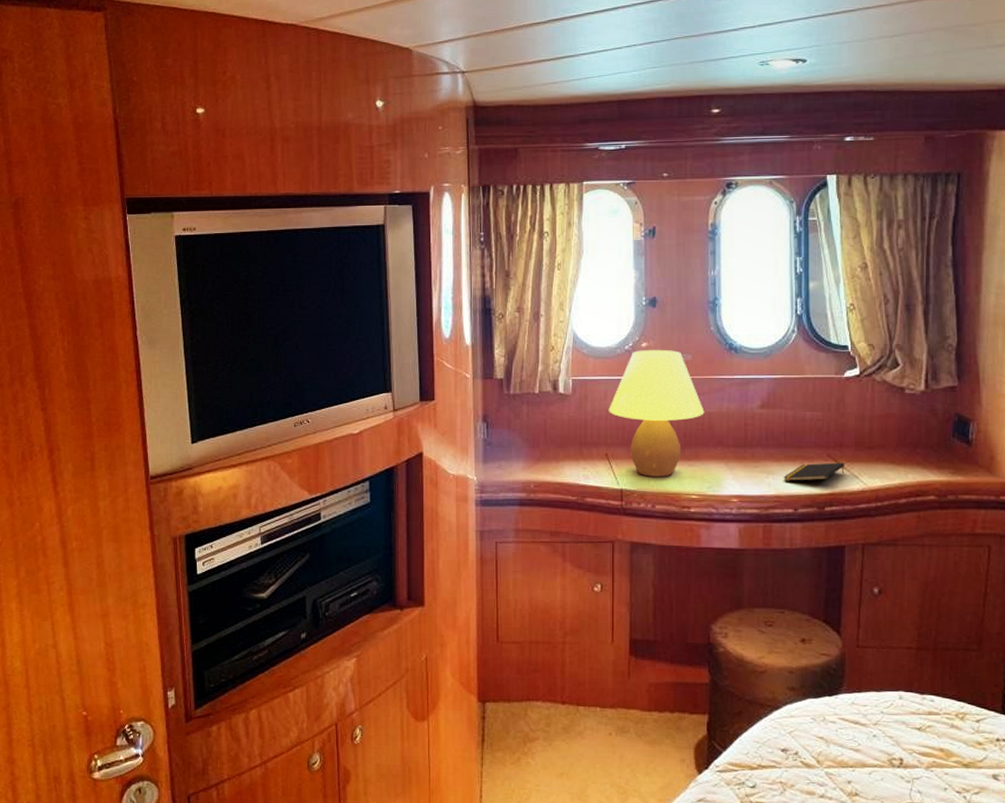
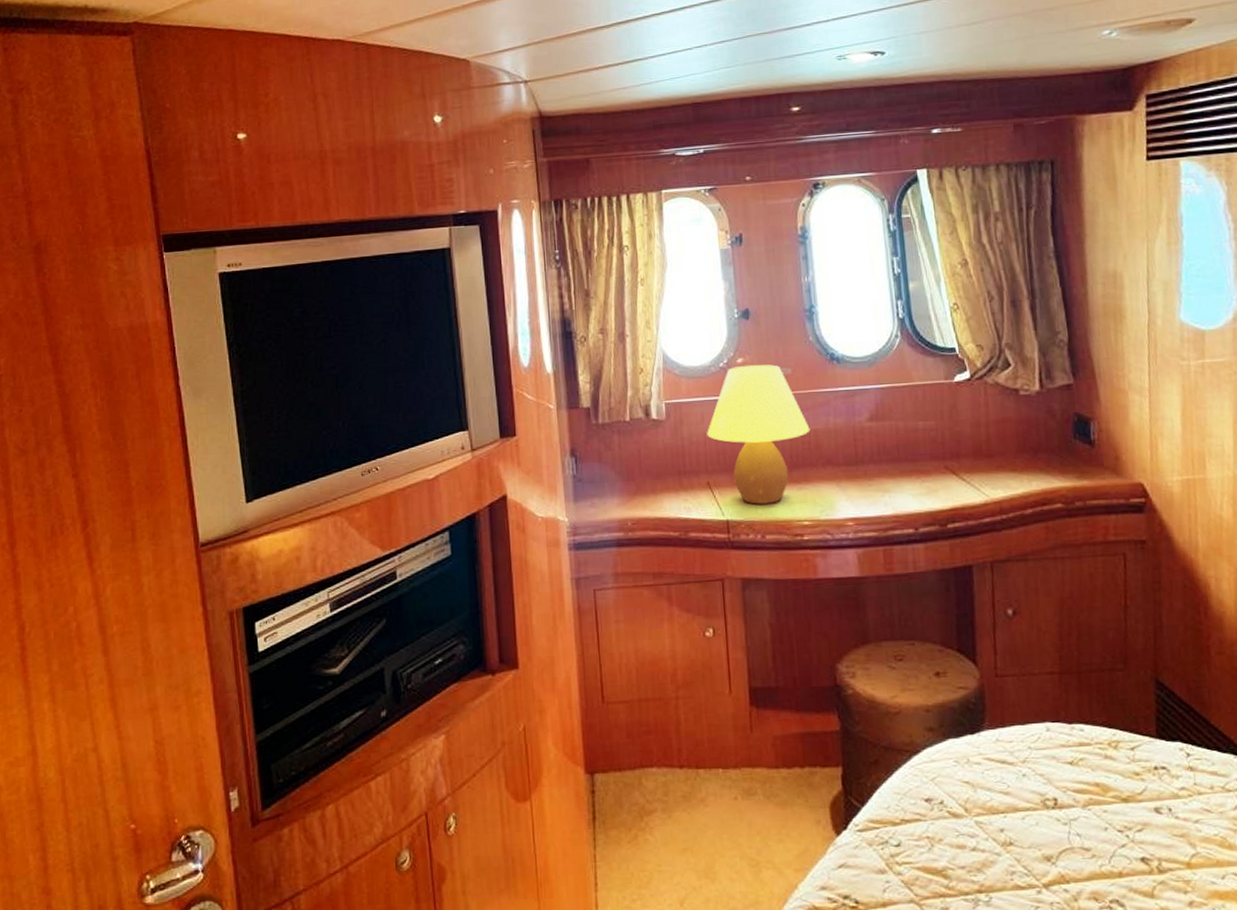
notepad: present [783,462,845,481] -> none [900,474,965,499]

